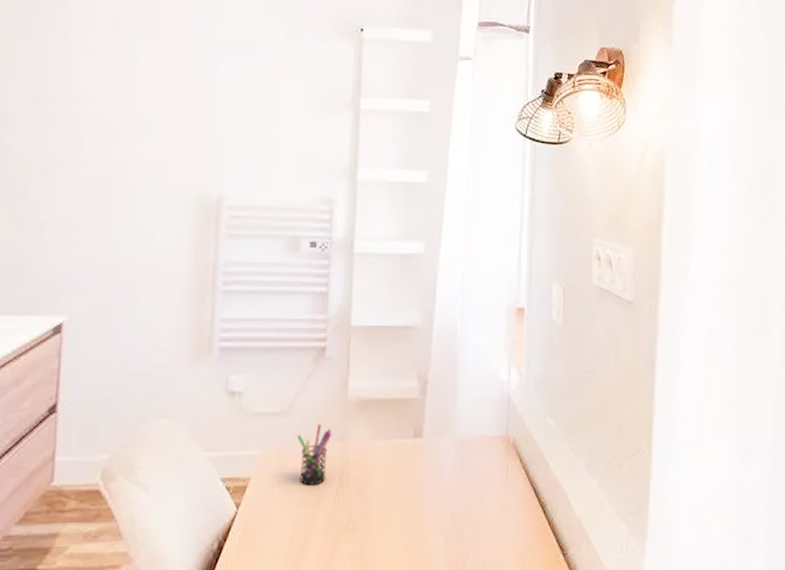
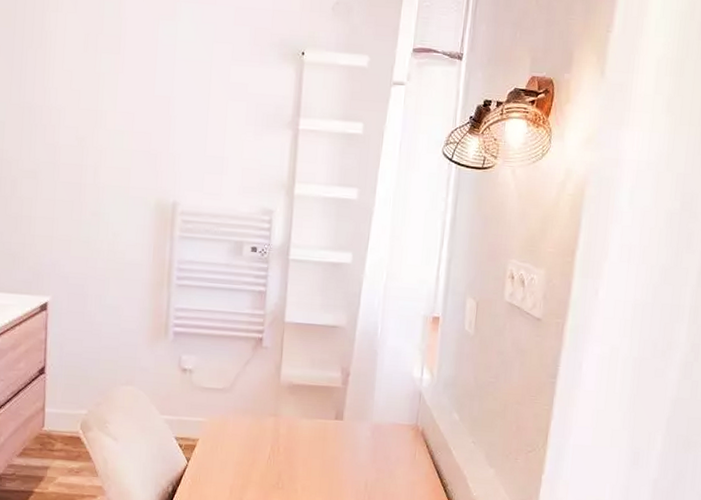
pen holder: present [297,423,333,485] -> none [237,400,267,450]

